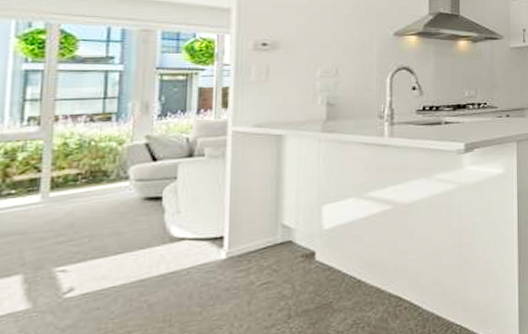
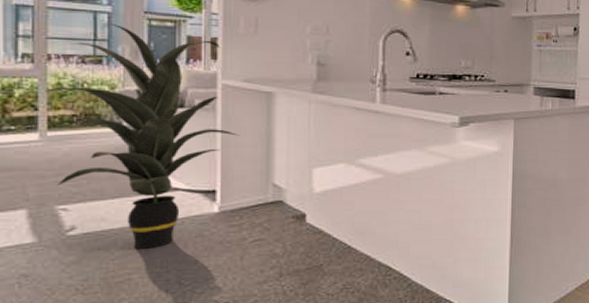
indoor plant: none [50,80,250,305] -> present [45,23,240,249]

